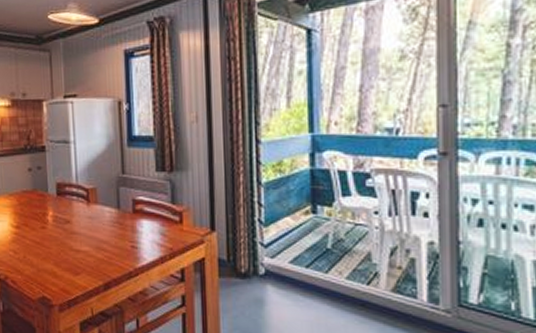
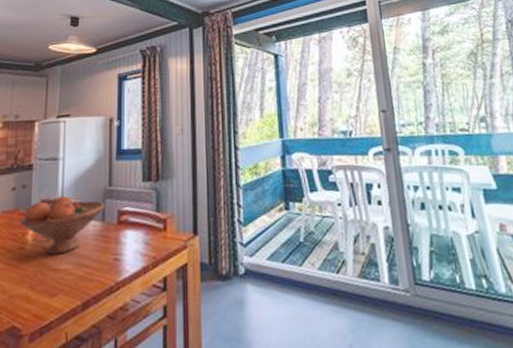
fruit bowl: none [40,180,119,237] -> present [20,195,105,255]

